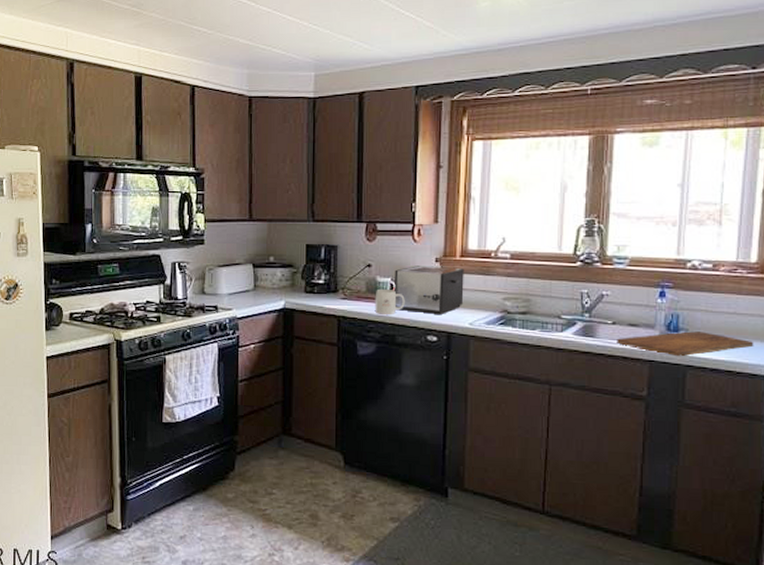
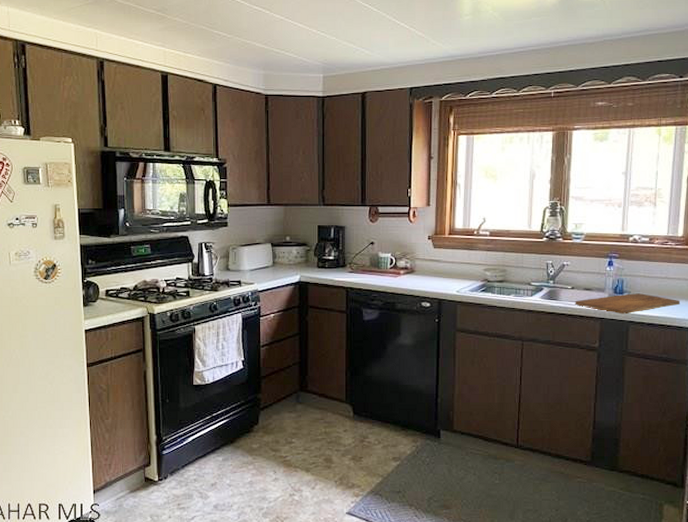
mug: present [374,288,405,316] -> none [377,263,403,286]
toaster: present [394,266,464,314] -> none [394,243,452,284]

